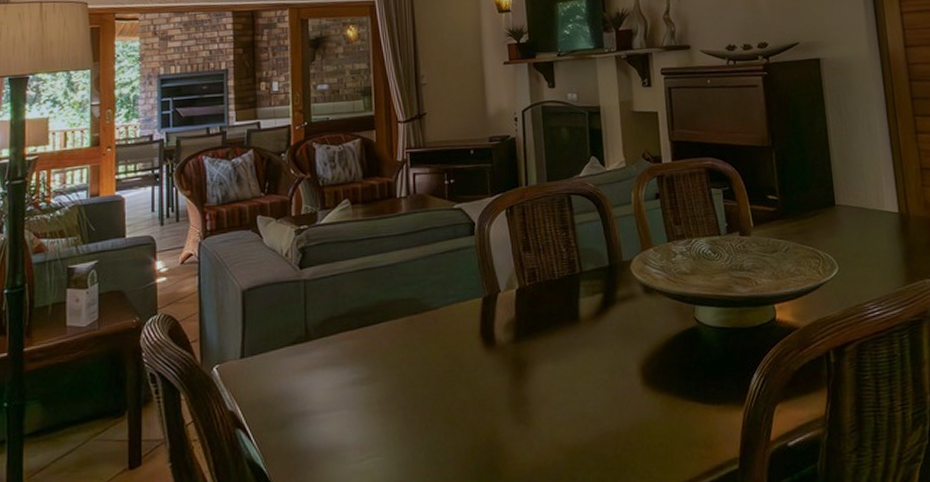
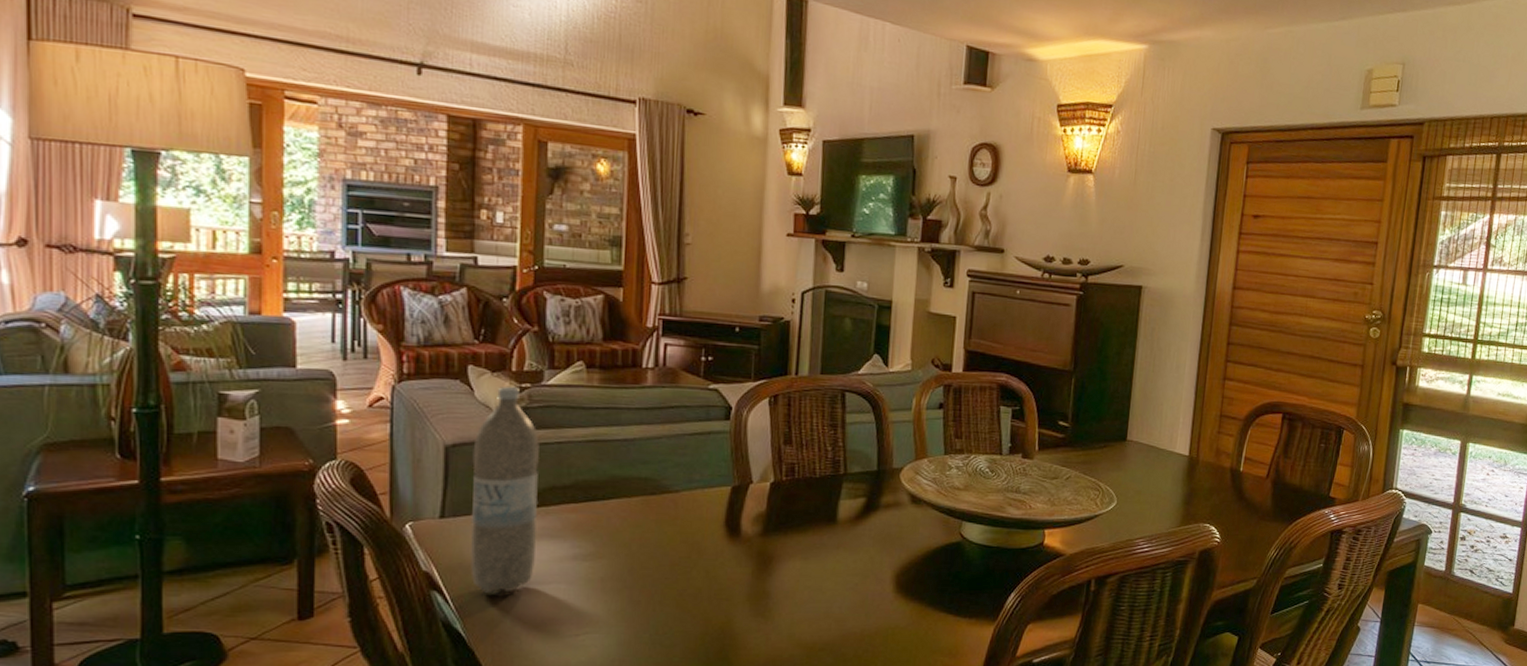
water bottle: none [264,229,321,426] -> present [469,386,540,593]

